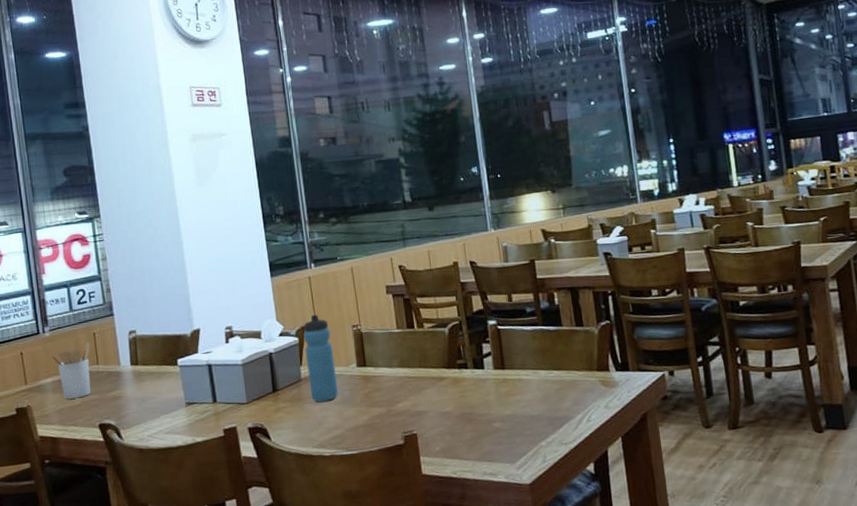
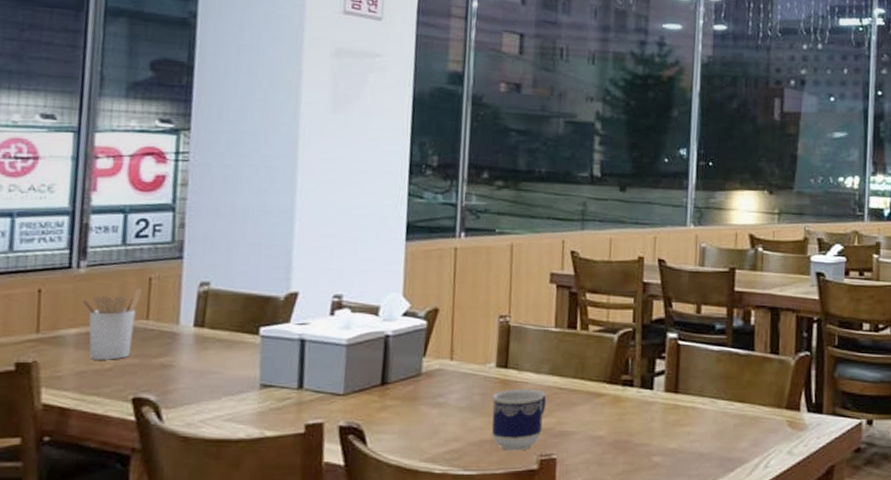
water bottle: present [303,314,339,402] -> none [430,295,470,405]
cup: none [358,380,402,432] -> present [492,388,547,451]

